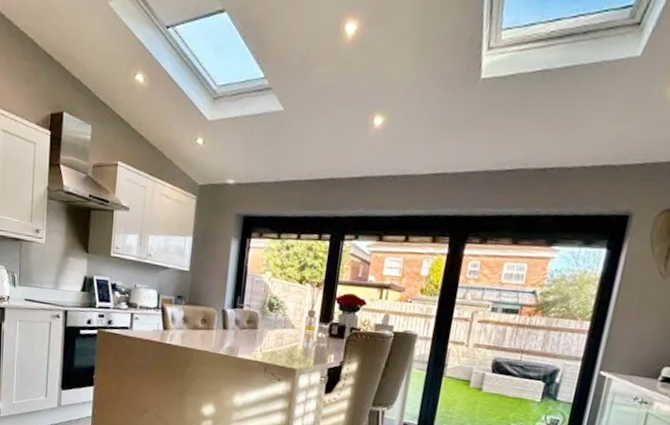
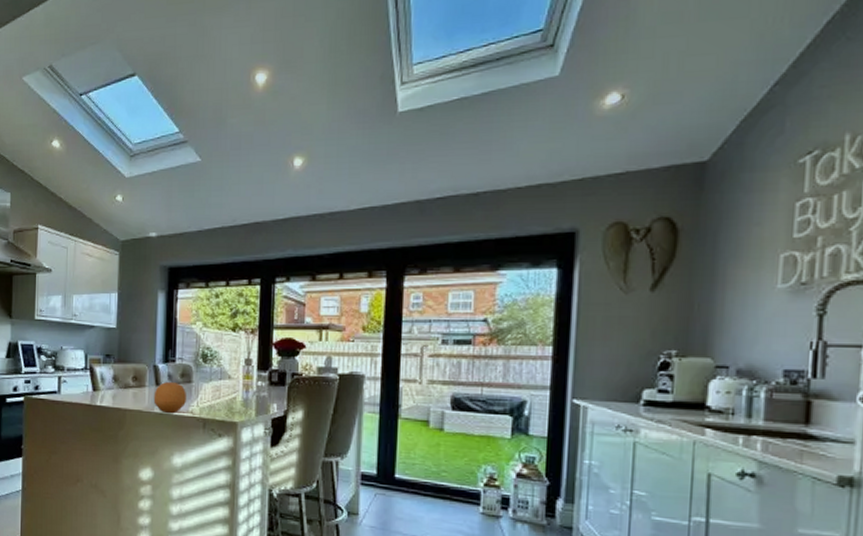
fruit: none [220,326,252,357] -> present [153,382,187,414]

